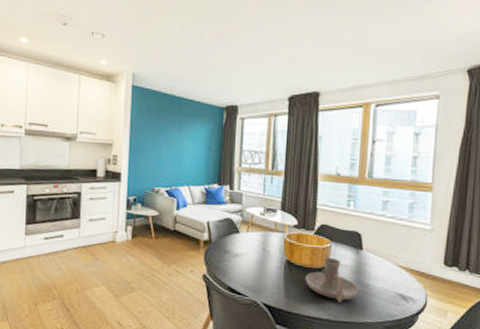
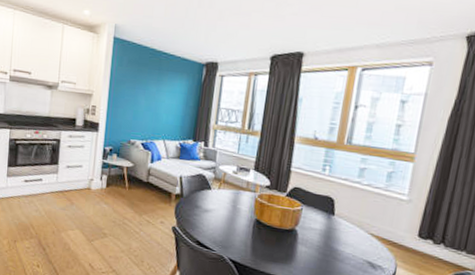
candle holder: present [305,257,359,303] -> none [273,219,327,265]

